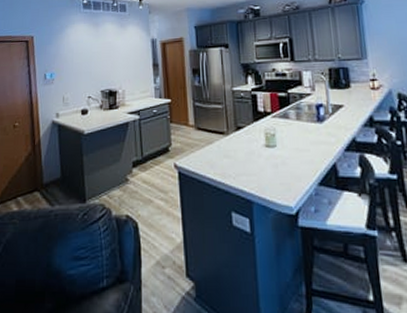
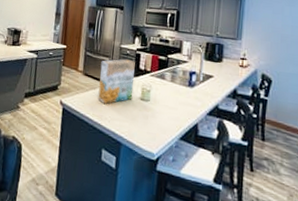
cereal box: none [213,103,256,160] -> present [98,59,135,105]

